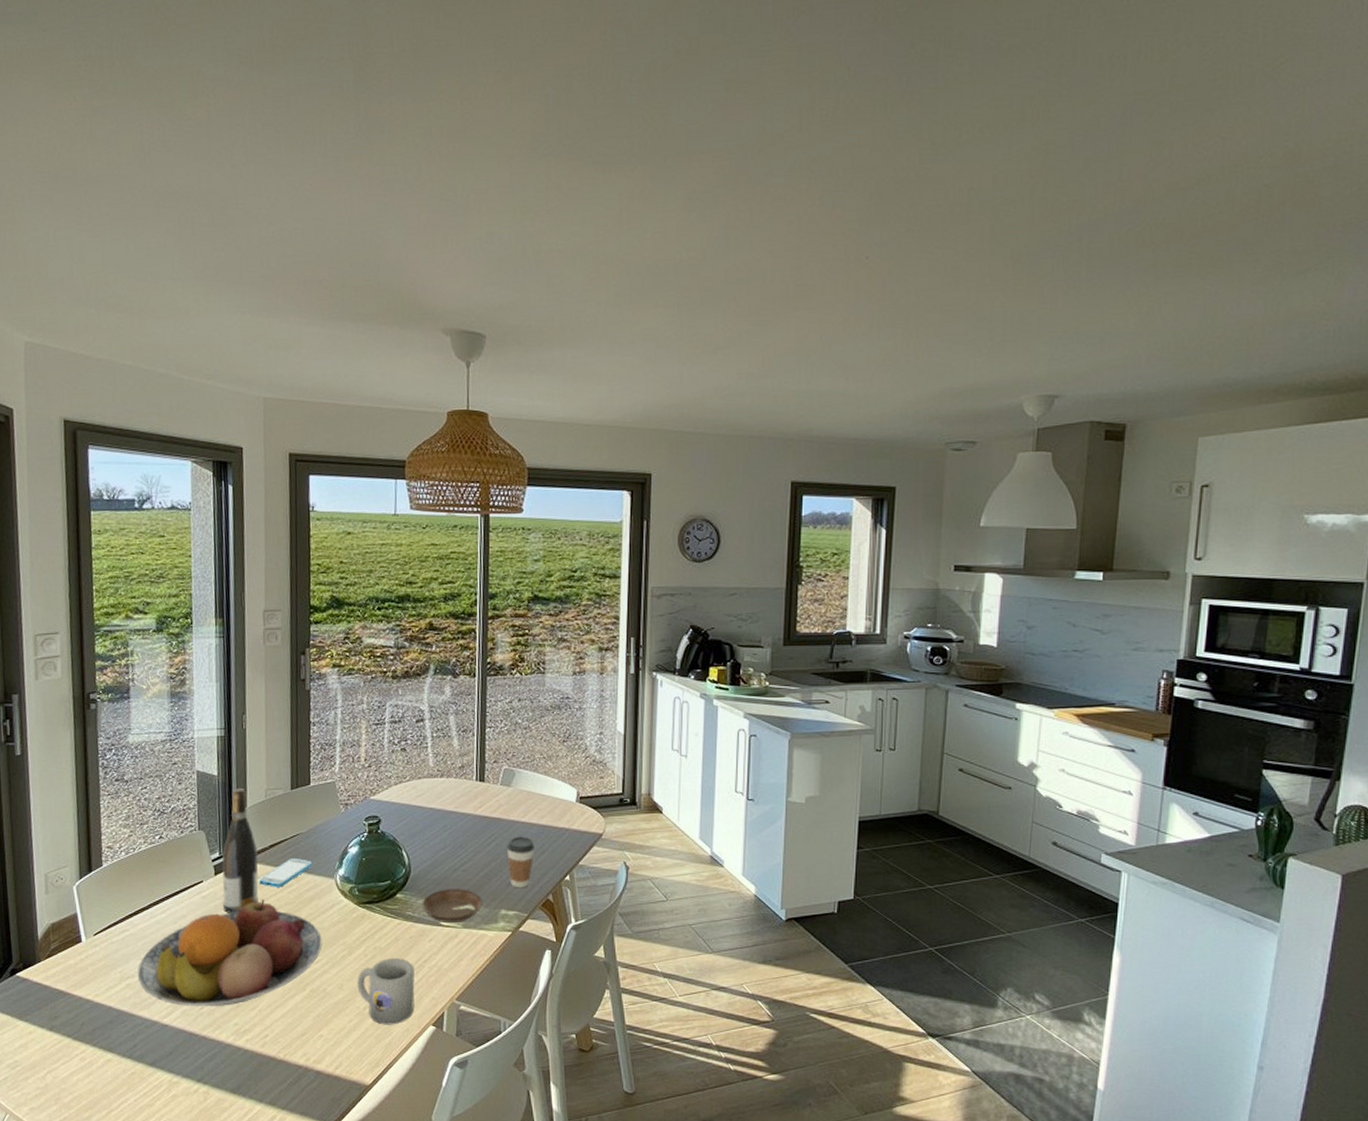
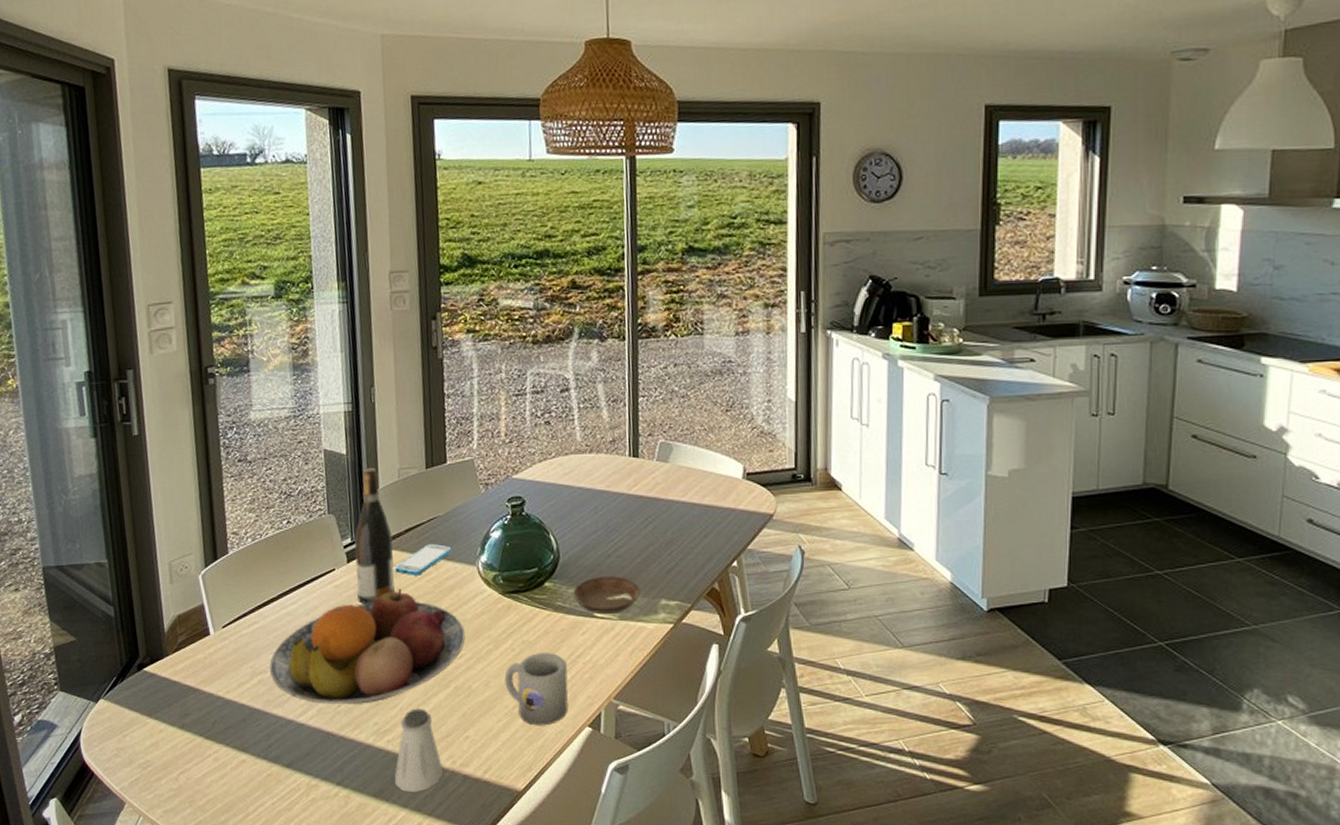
saltshaker: none [251,1010,297,1087] -> present [394,708,443,792]
coffee cup: present [507,836,534,888] -> none [666,517,697,576]

